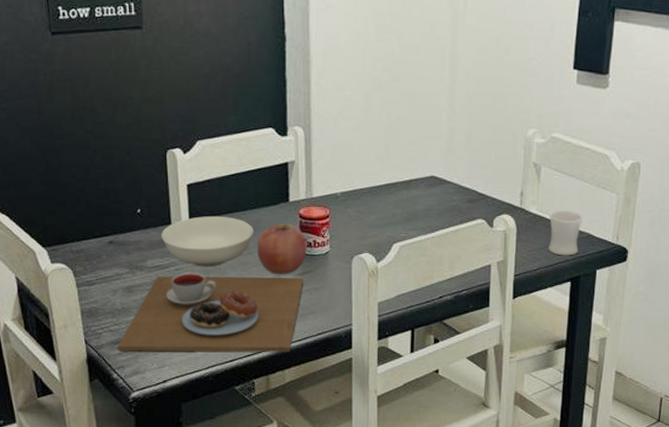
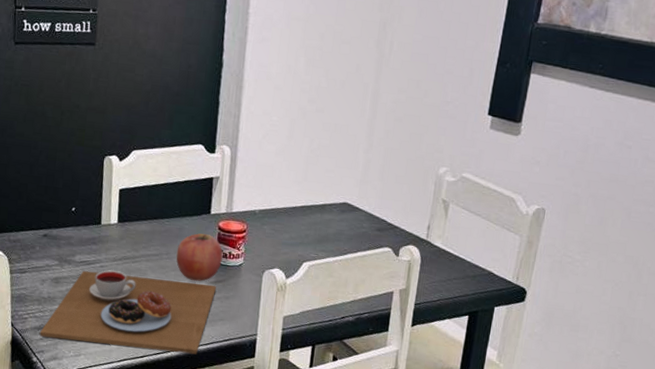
bowl: present [161,216,253,267] -> none [91,219,175,268]
mug: present [548,210,583,256] -> none [449,246,485,291]

